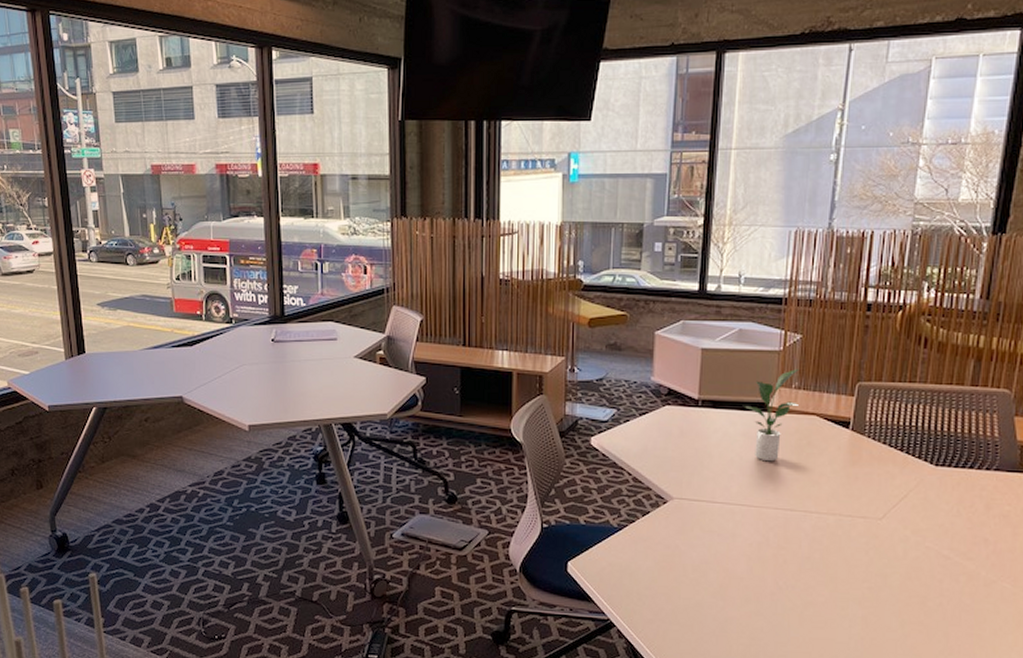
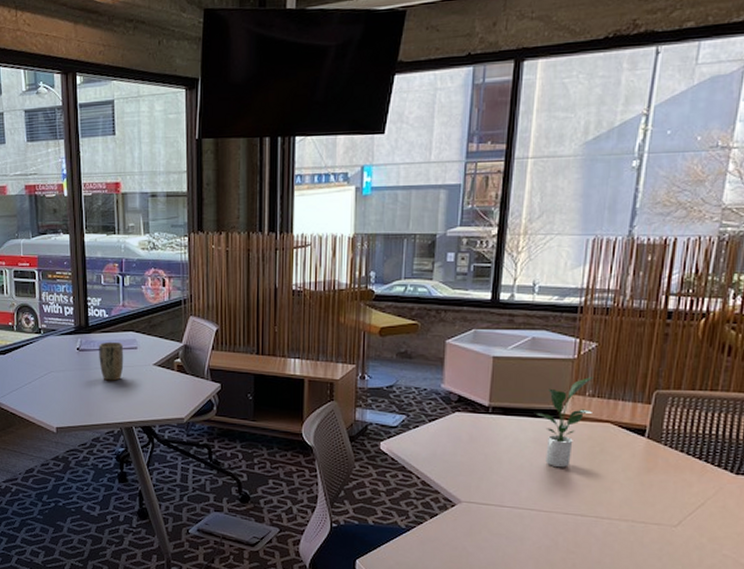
plant pot: none [296,332,323,375] -> present [99,341,124,381]

